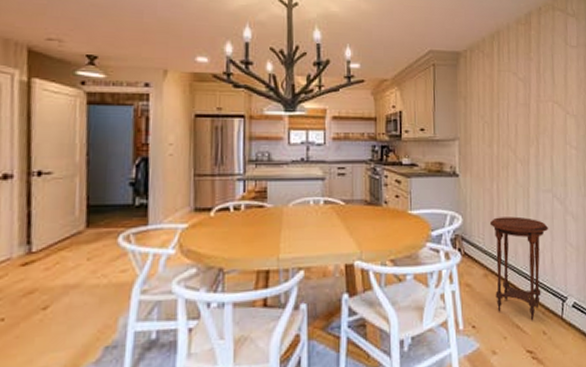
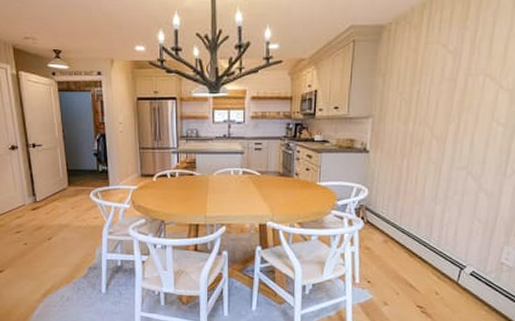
side table: present [489,216,548,321] -> none [393,191,457,283]

